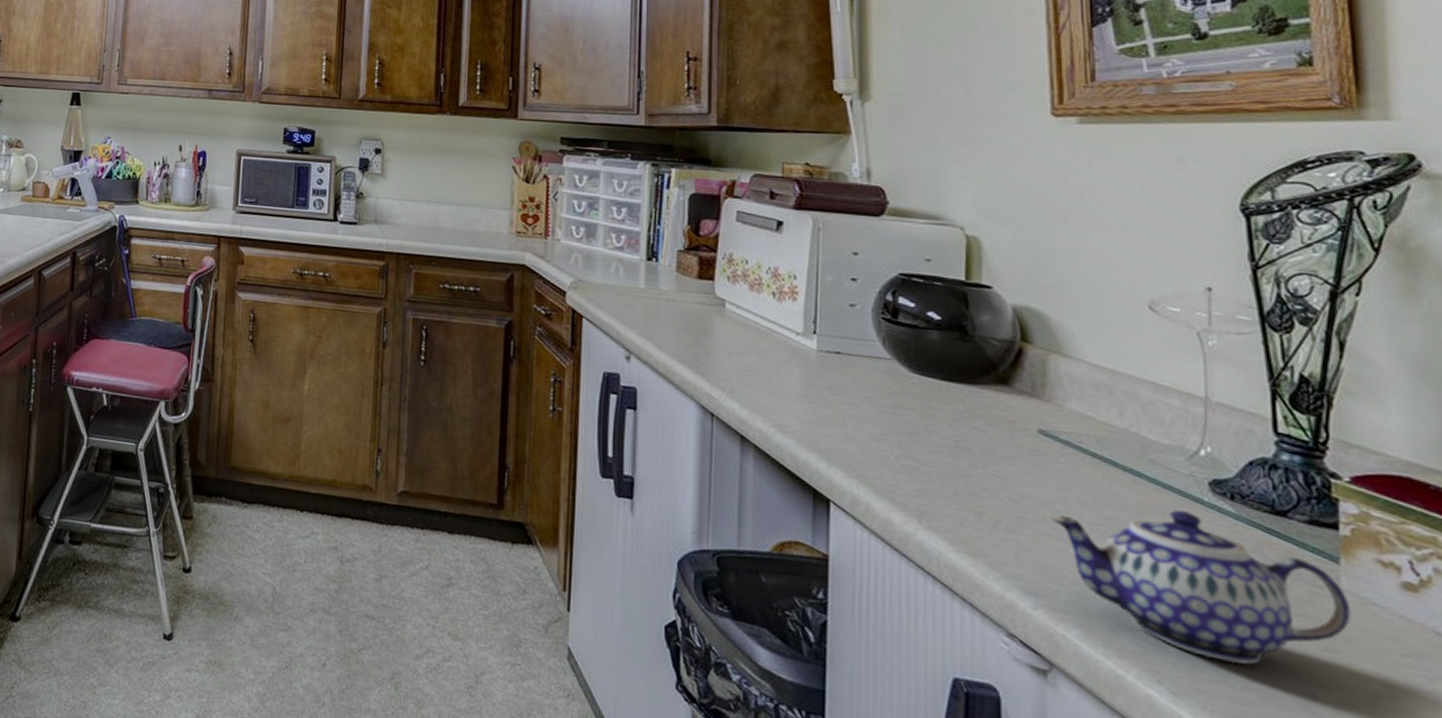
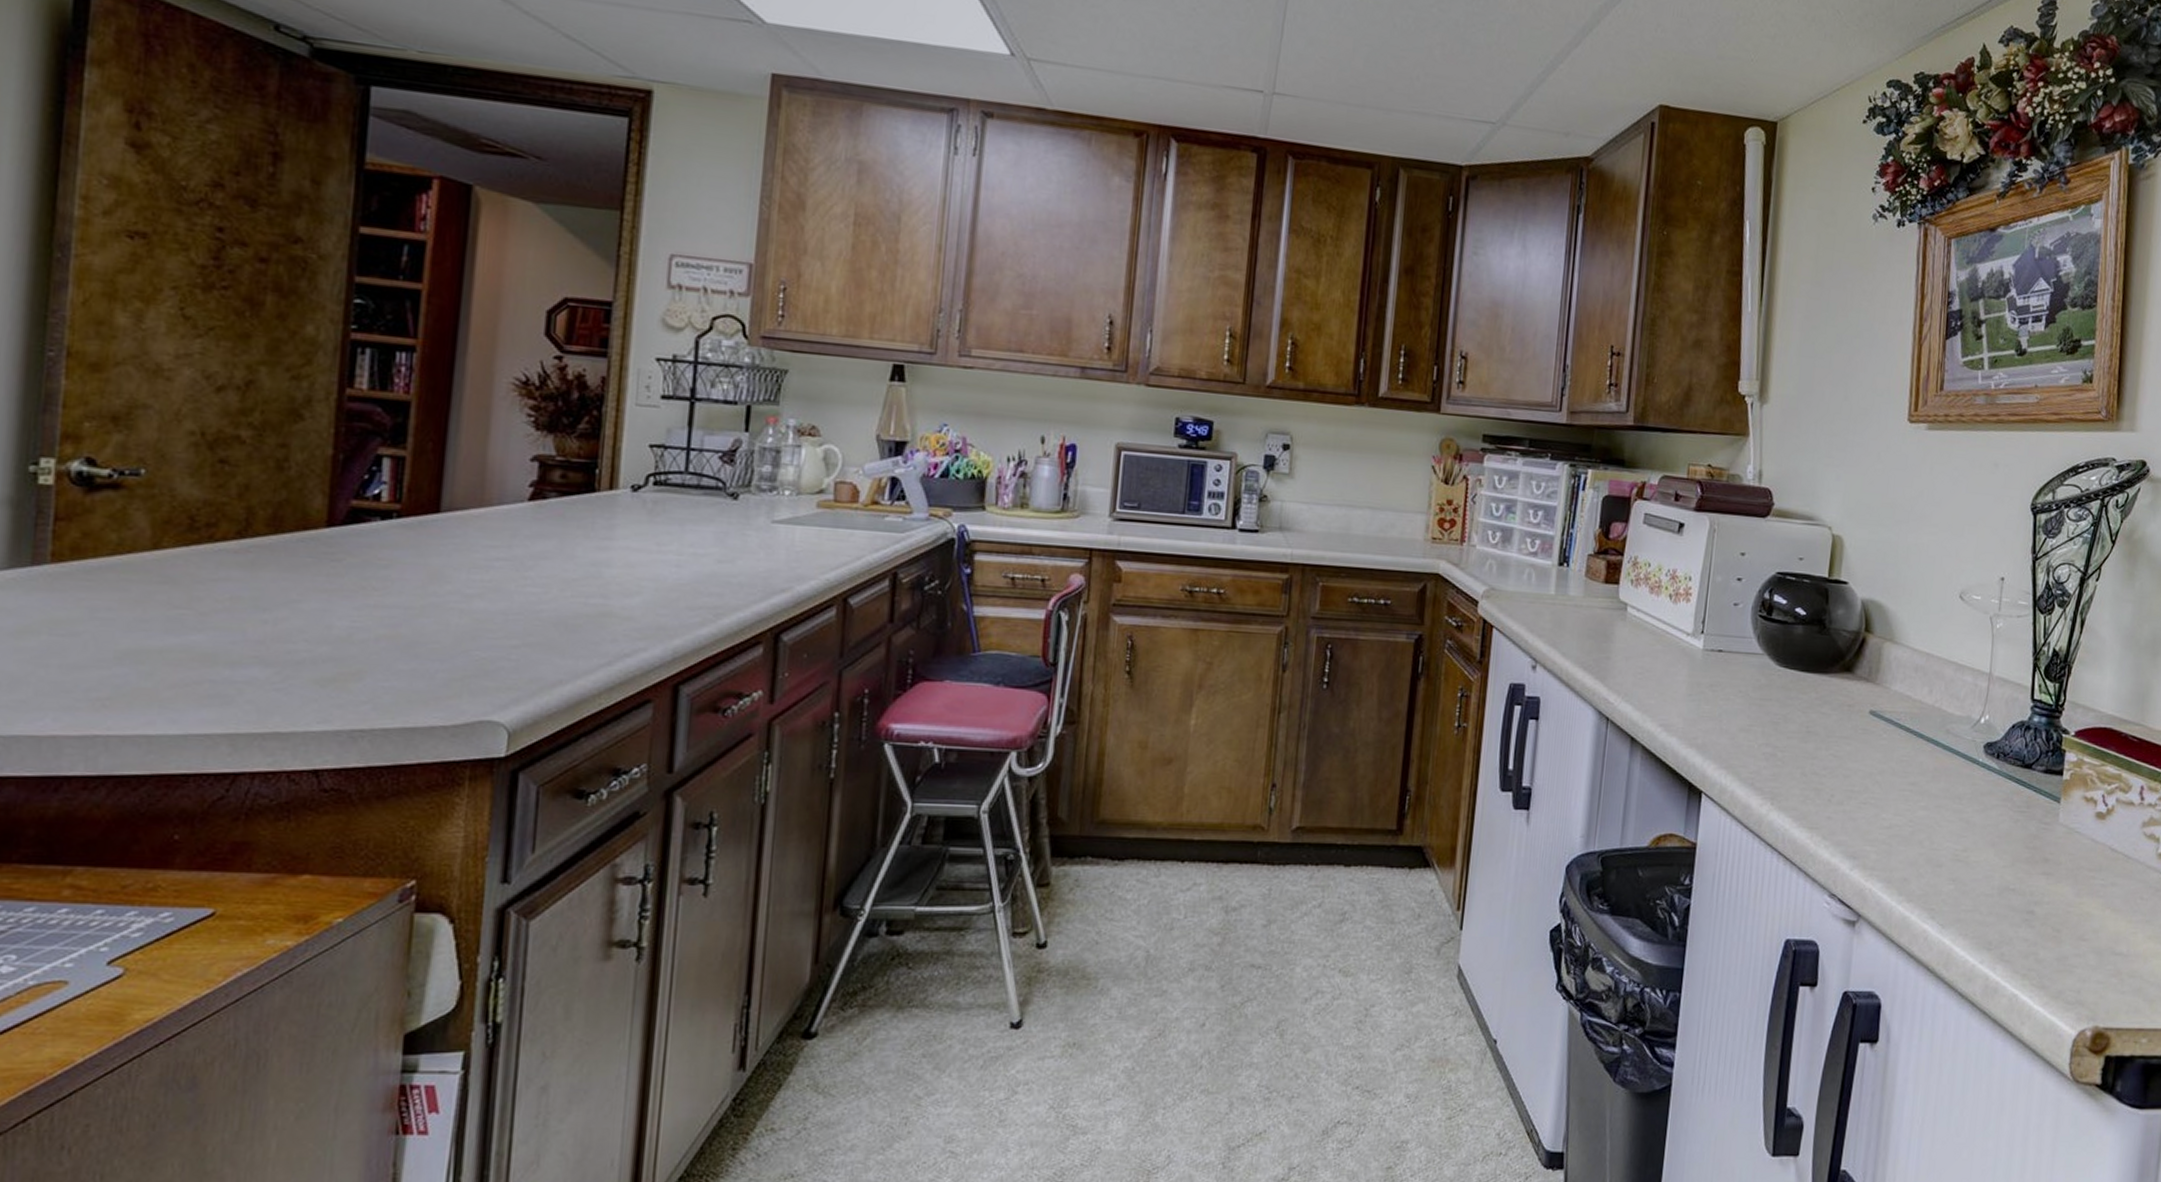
teapot: present [1050,509,1351,665] -> none [1871,770,2063,895]

